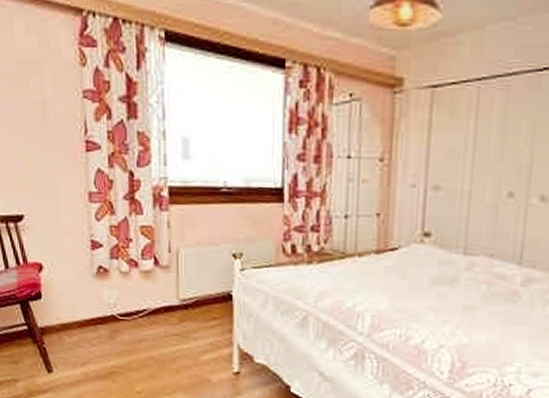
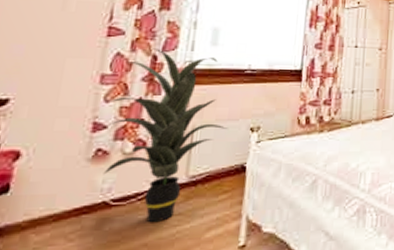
indoor plant: none [100,164,210,340] -> present [103,48,228,223]

